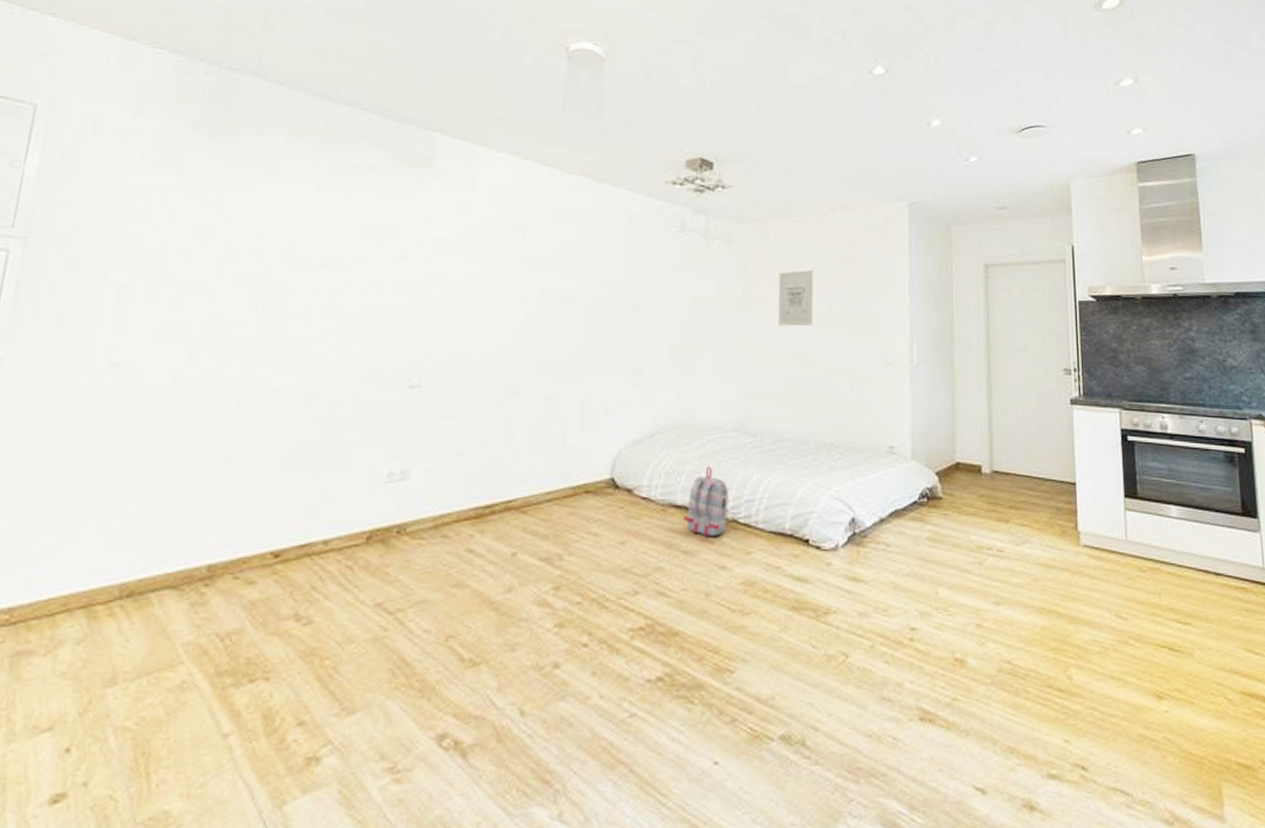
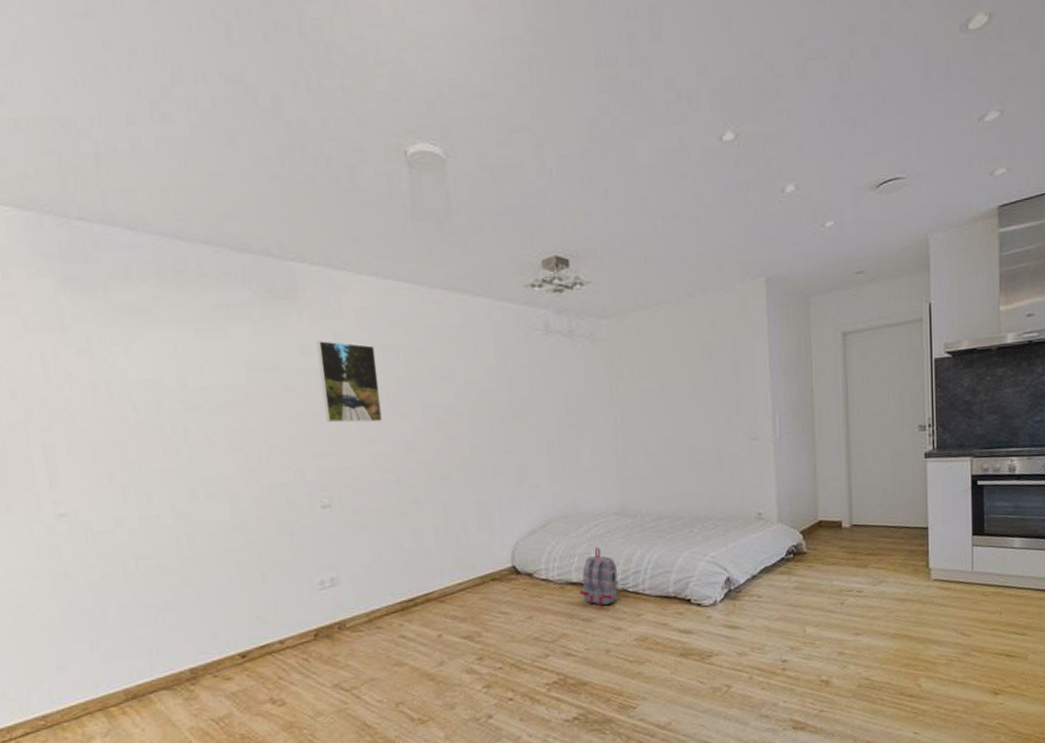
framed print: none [434,212,501,302] -> present [316,341,382,423]
wall art: present [777,270,813,326] -> none [643,358,680,415]

